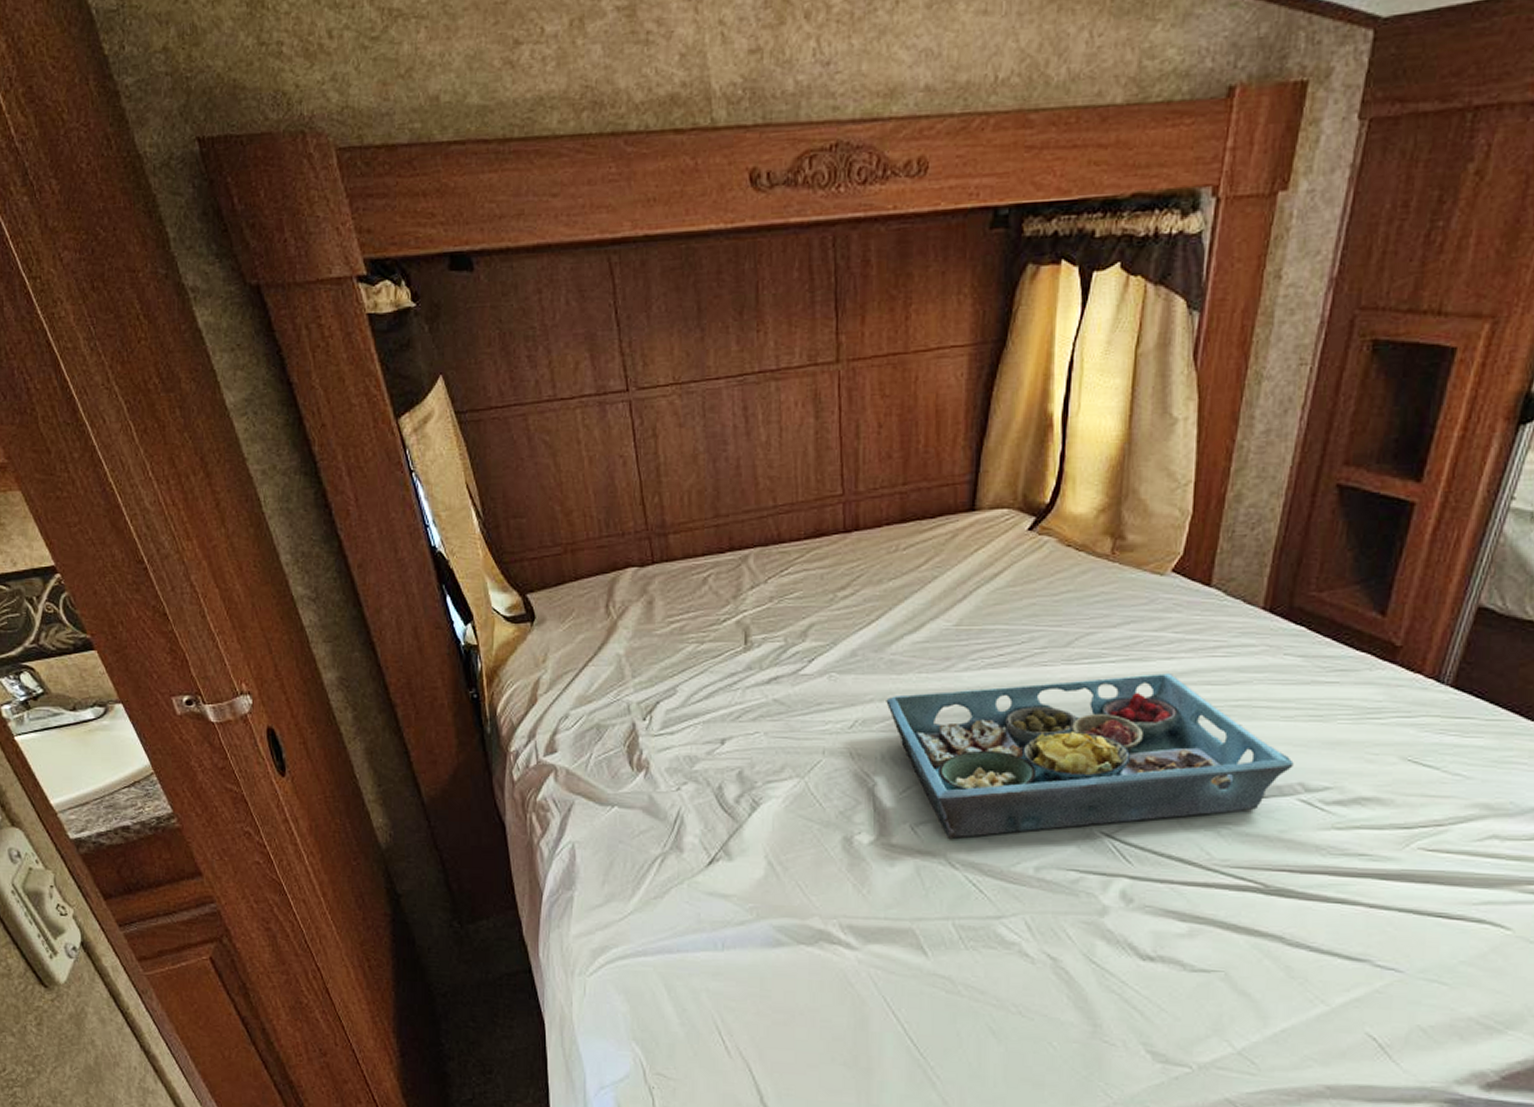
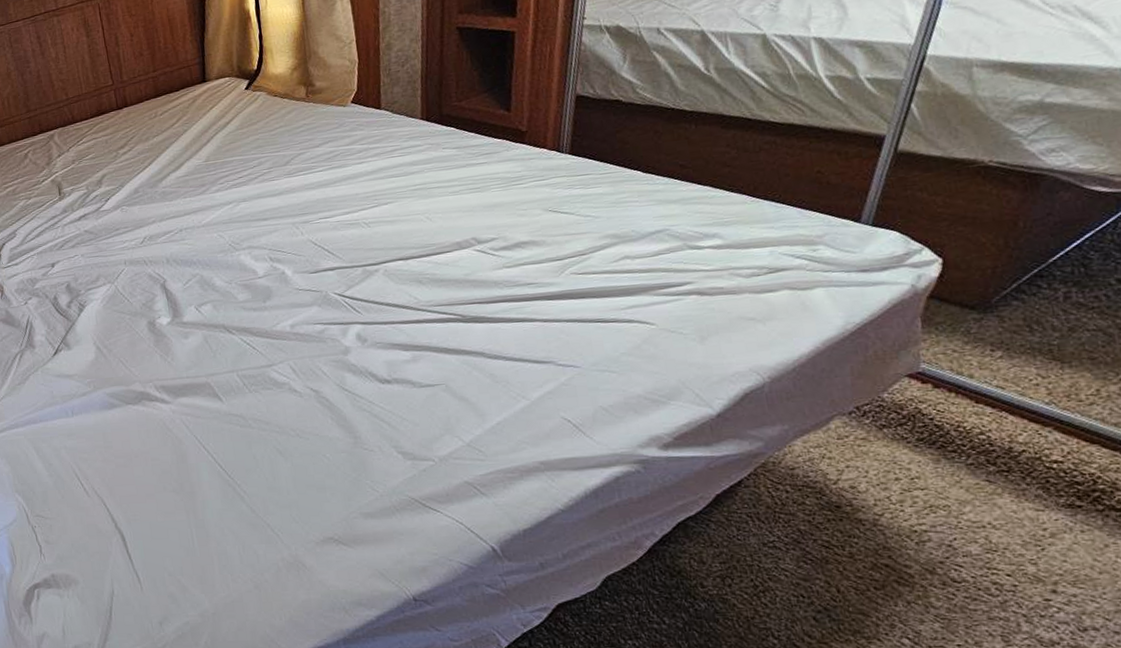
serving tray: present [886,673,1294,839] -> none [164,173,466,313]

